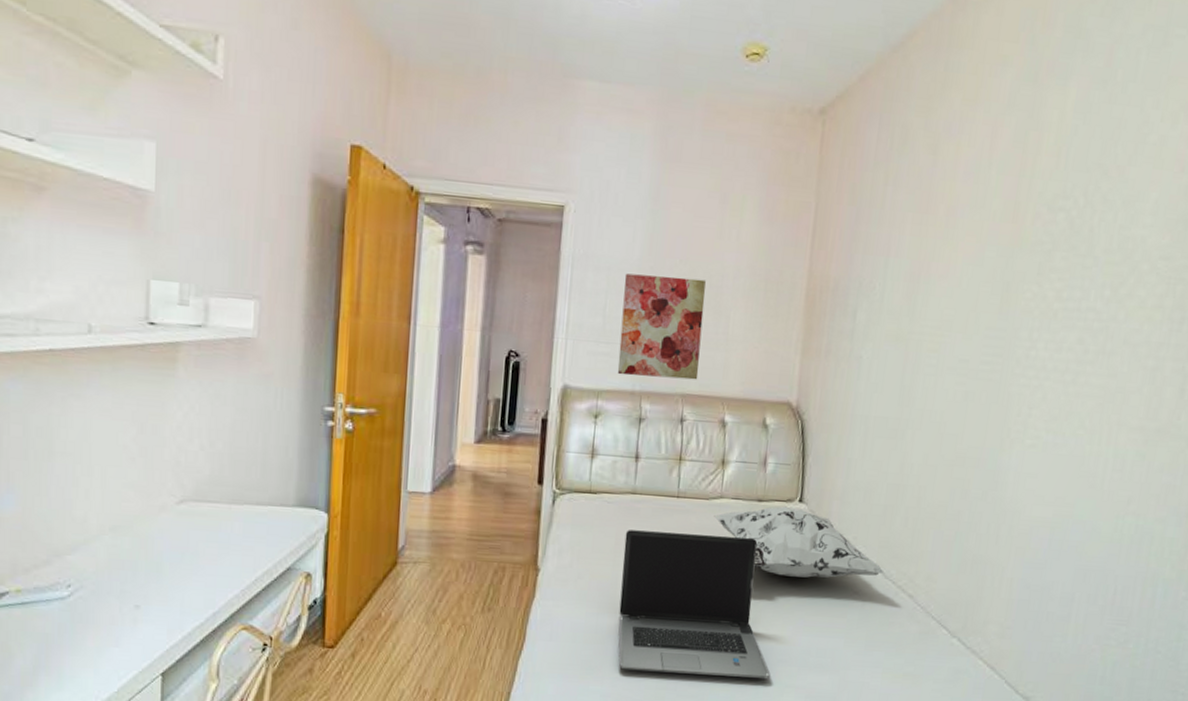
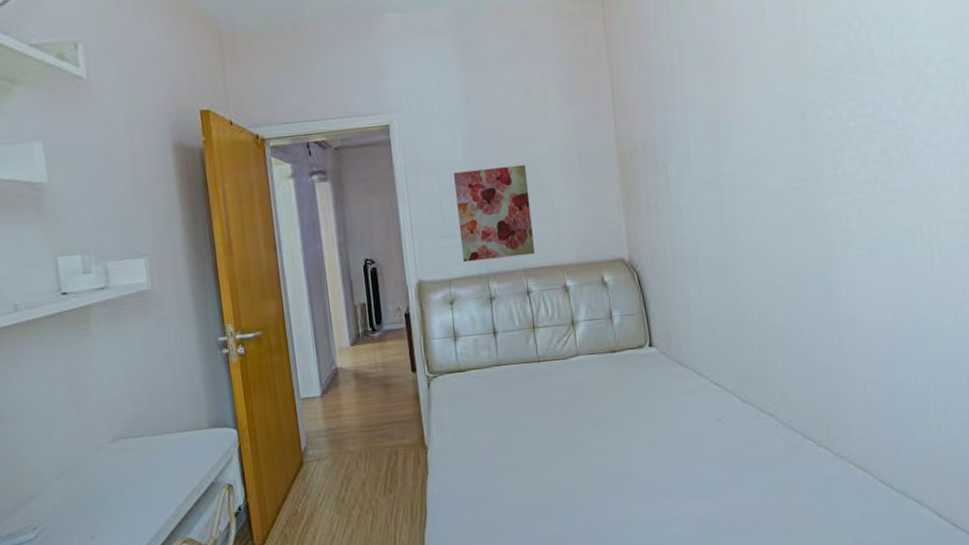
laptop computer: present [618,530,771,680] -> none [497,386,655,526]
decorative pillow: present [714,506,885,578] -> none [574,352,743,417]

